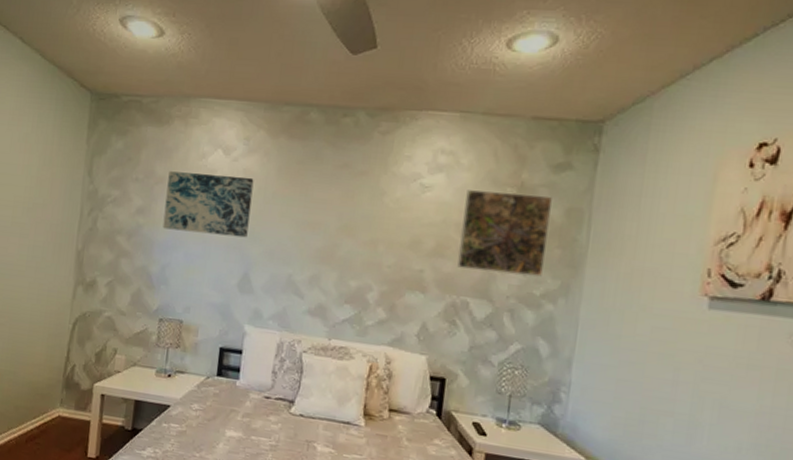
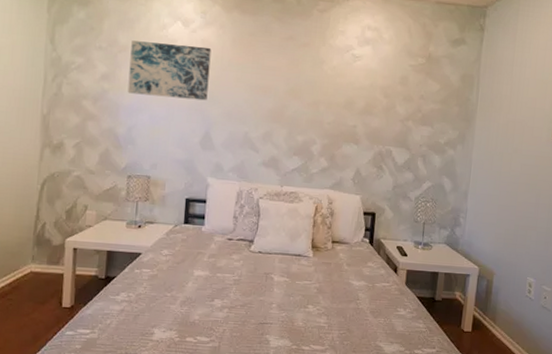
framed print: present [457,190,552,277] -> none [382,60,451,129]

